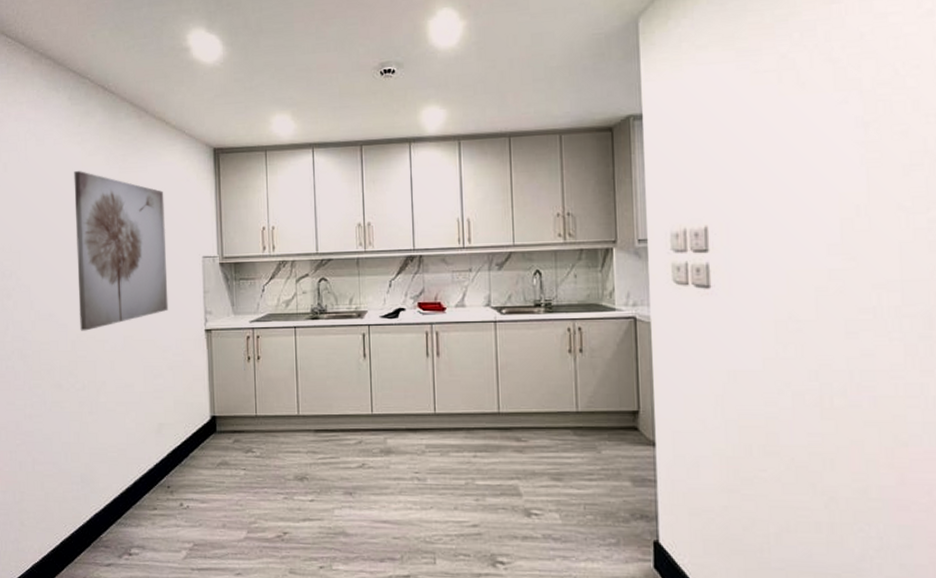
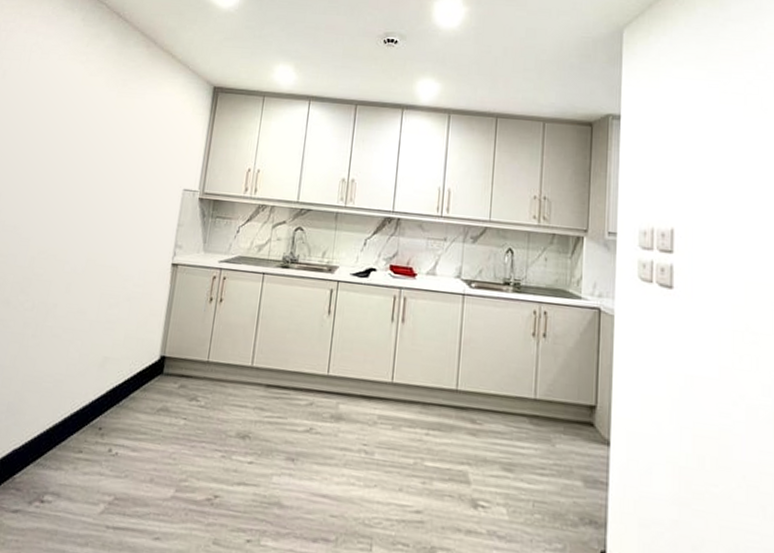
wall art: present [74,171,168,331] -> none [42,88,157,249]

